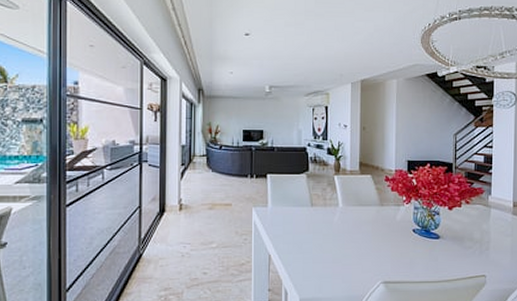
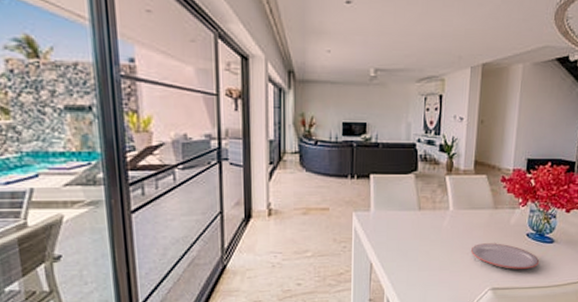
plate: none [362,238,428,264] -> present [471,243,540,269]

